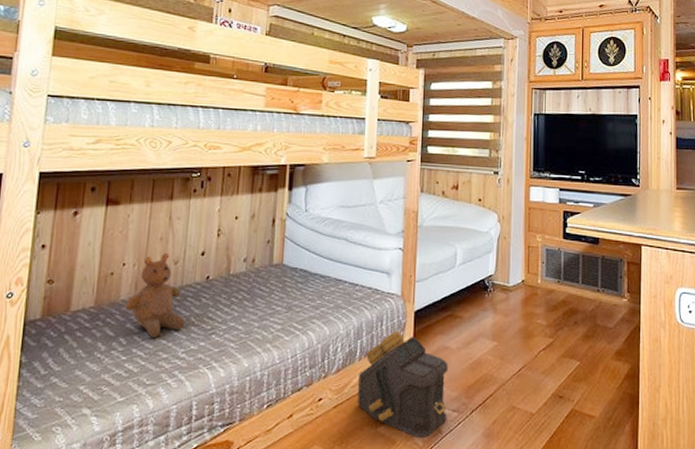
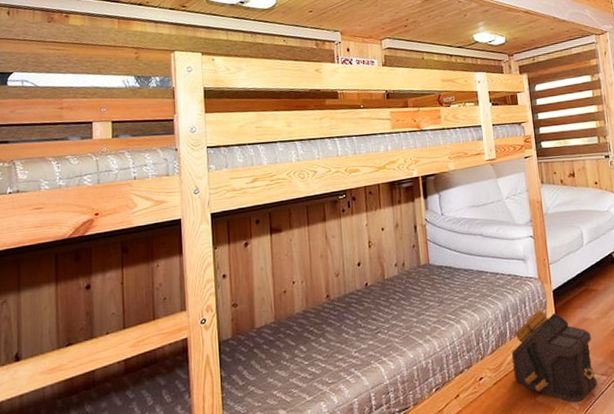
teddy bear: present [125,253,186,337] -> none [300,268,354,342]

